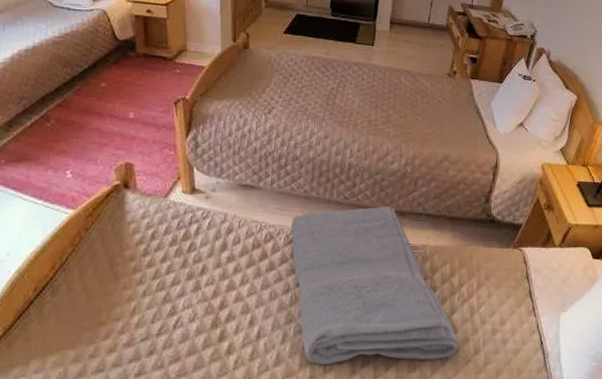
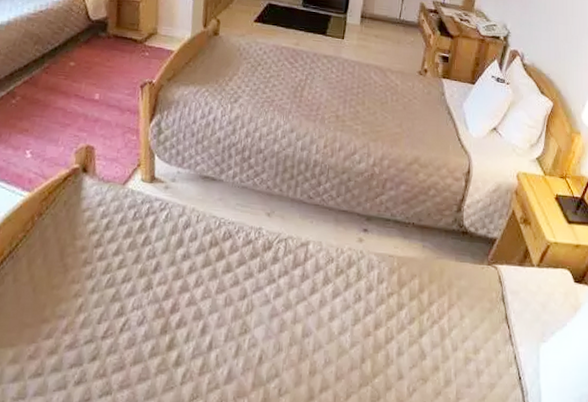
towel: present [290,206,458,364] -> none [250,208,427,389]

